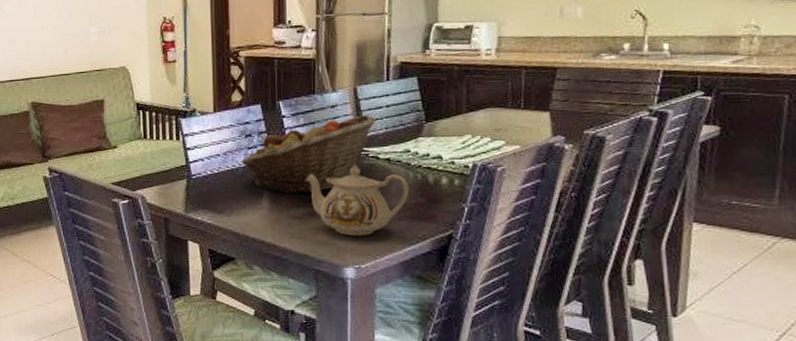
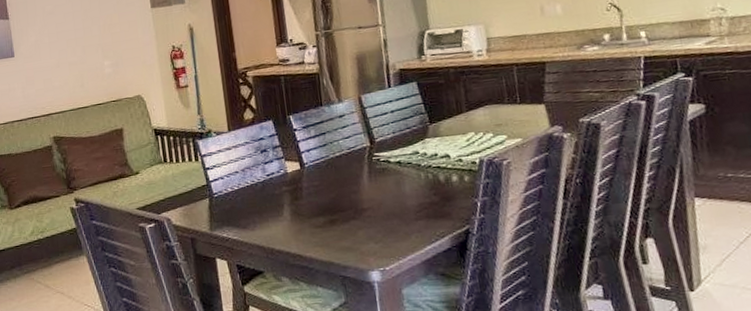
fruit basket: present [241,114,377,194] -> none [259,121,384,205]
teapot: present [306,164,409,236] -> none [323,170,423,240]

